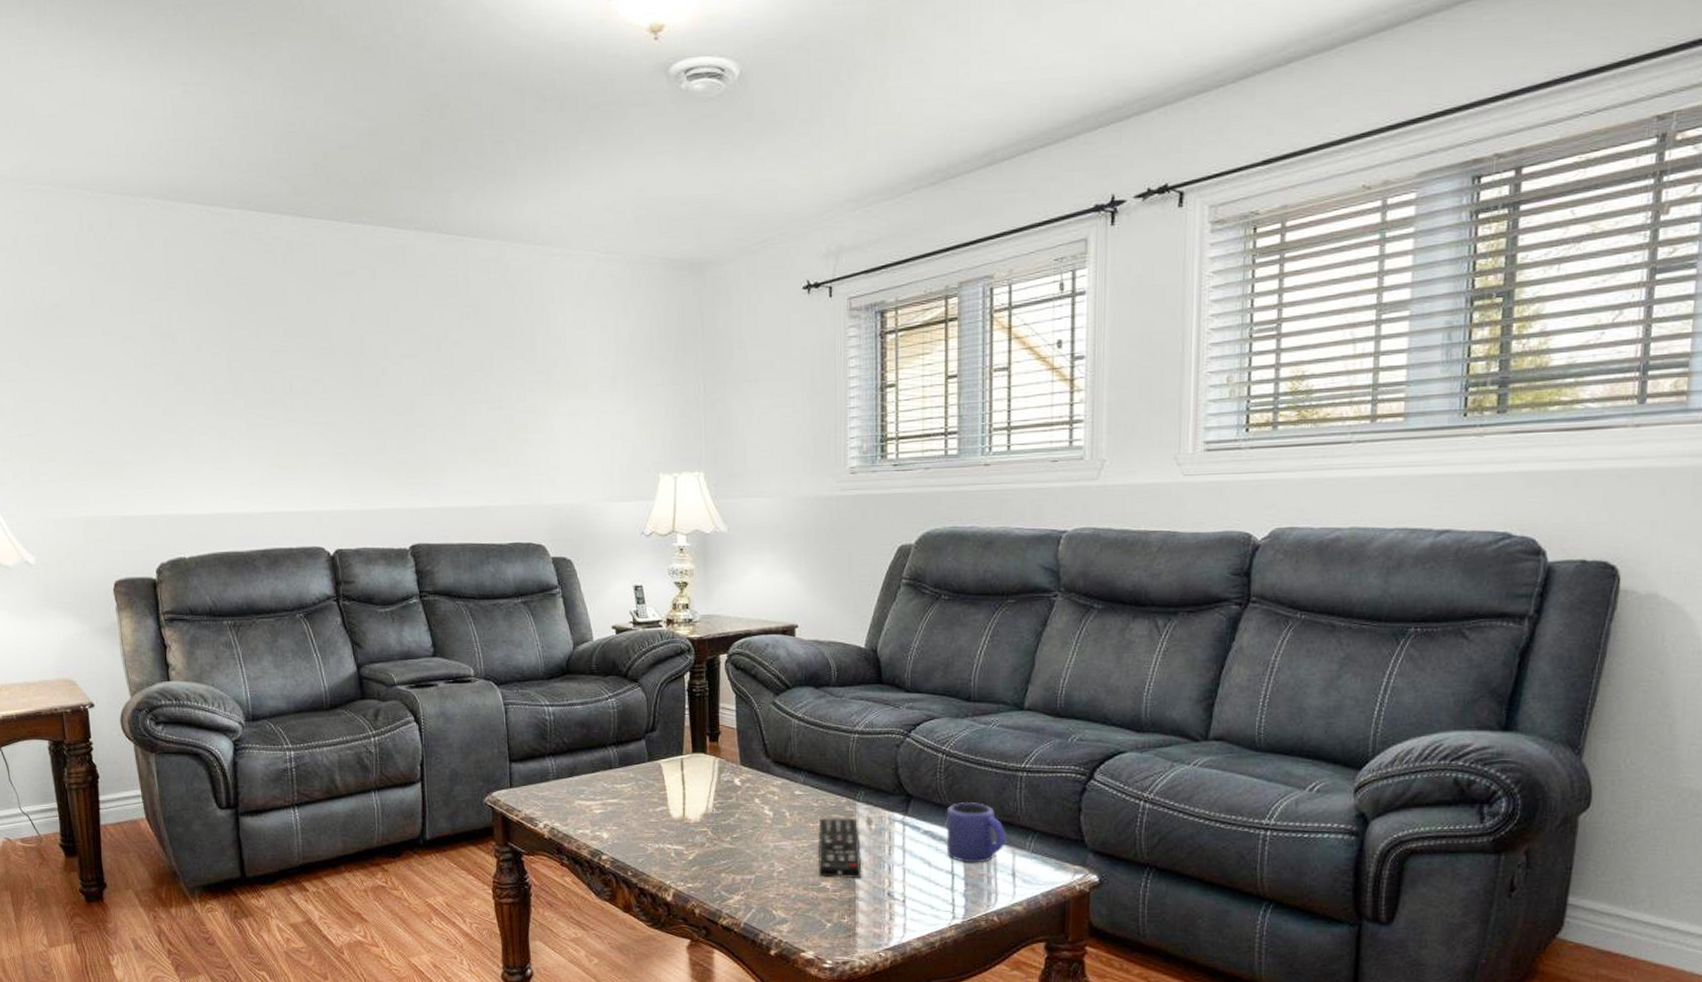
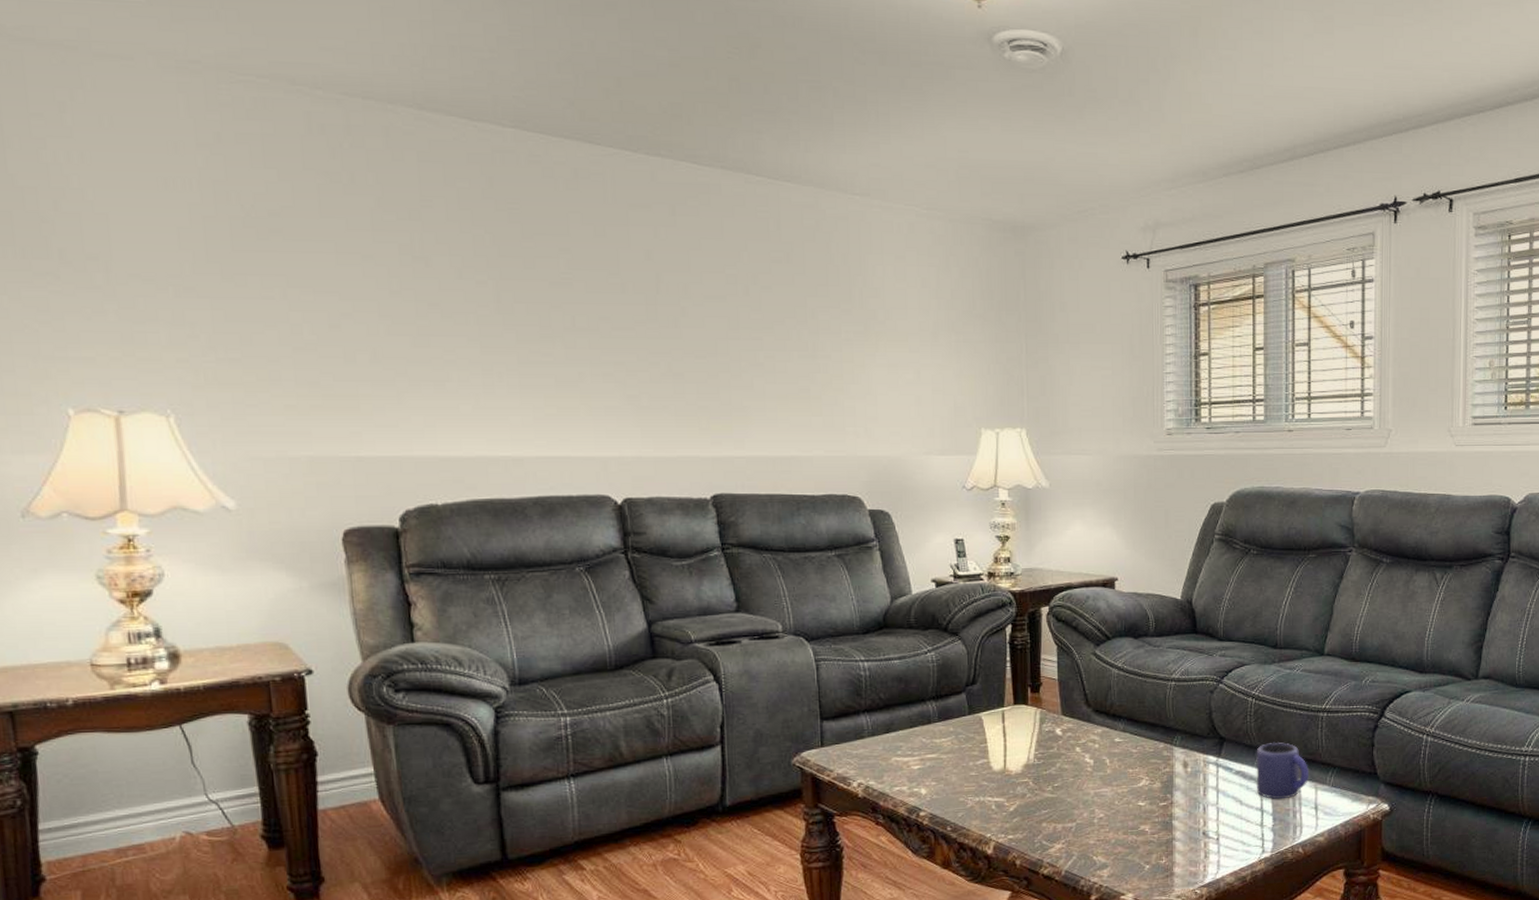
remote control: present [817,818,862,879] -> none [1137,762,1179,821]

